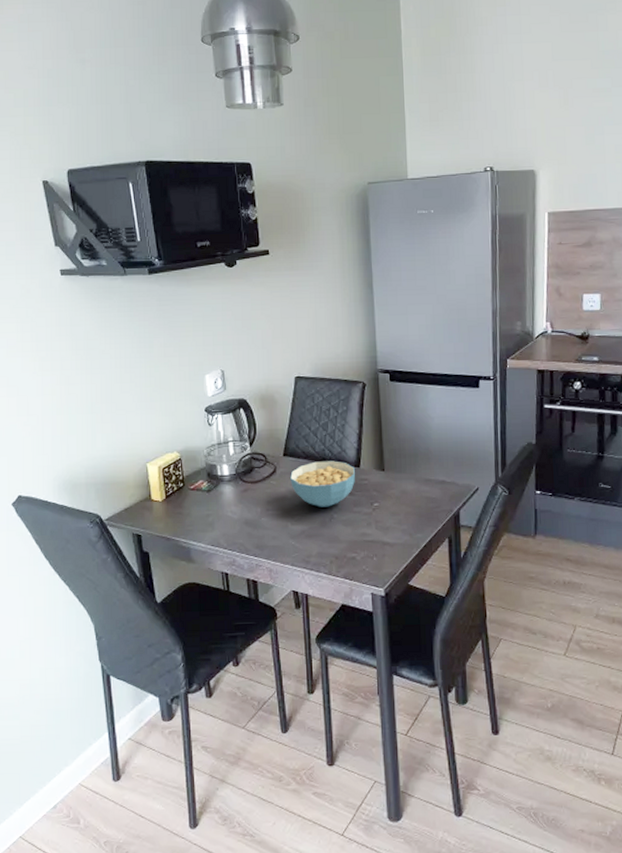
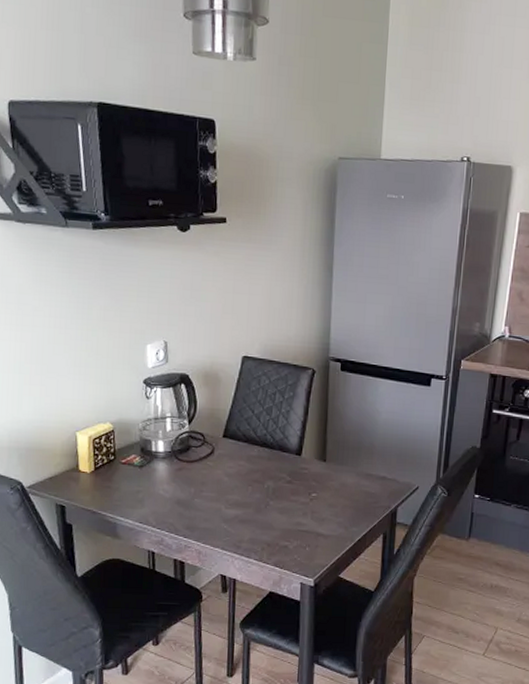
cereal bowl: present [290,461,355,507] -> none [228,446,296,494]

